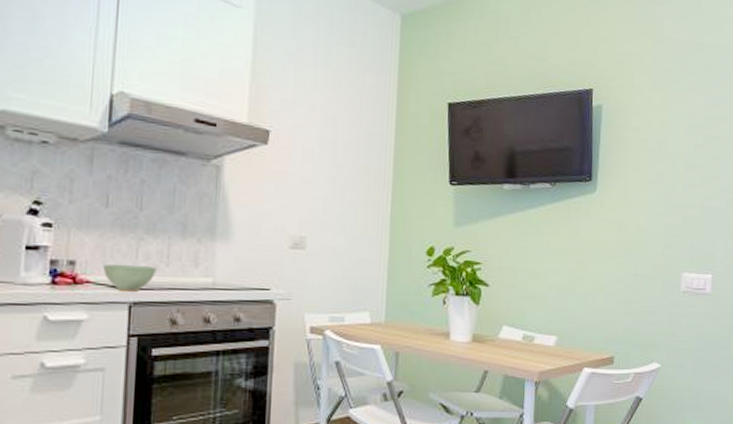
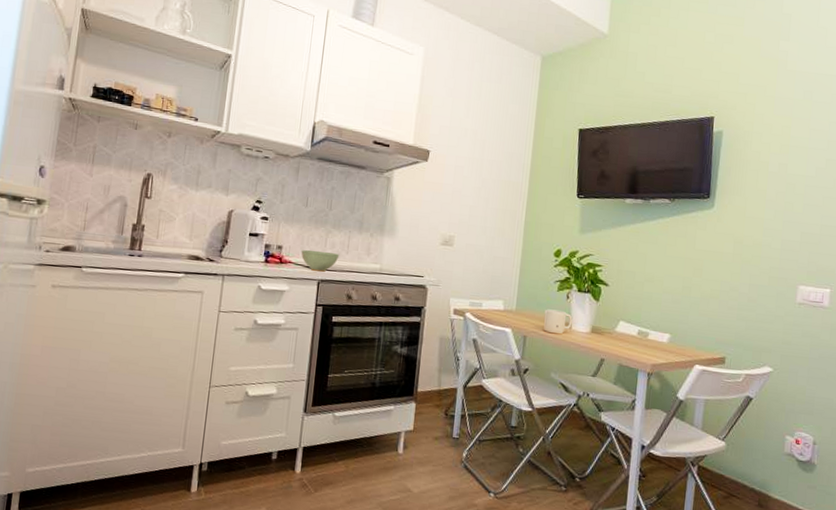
mug: none [417,318,451,347] -> present [543,309,573,335]

